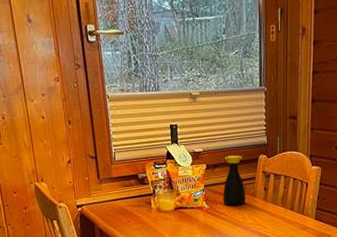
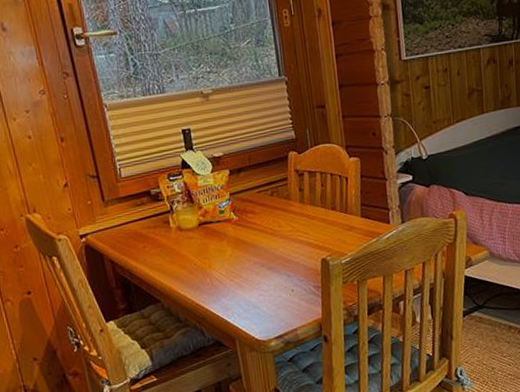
bottle: present [223,155,246,206] -> none [248,155,280,214]

